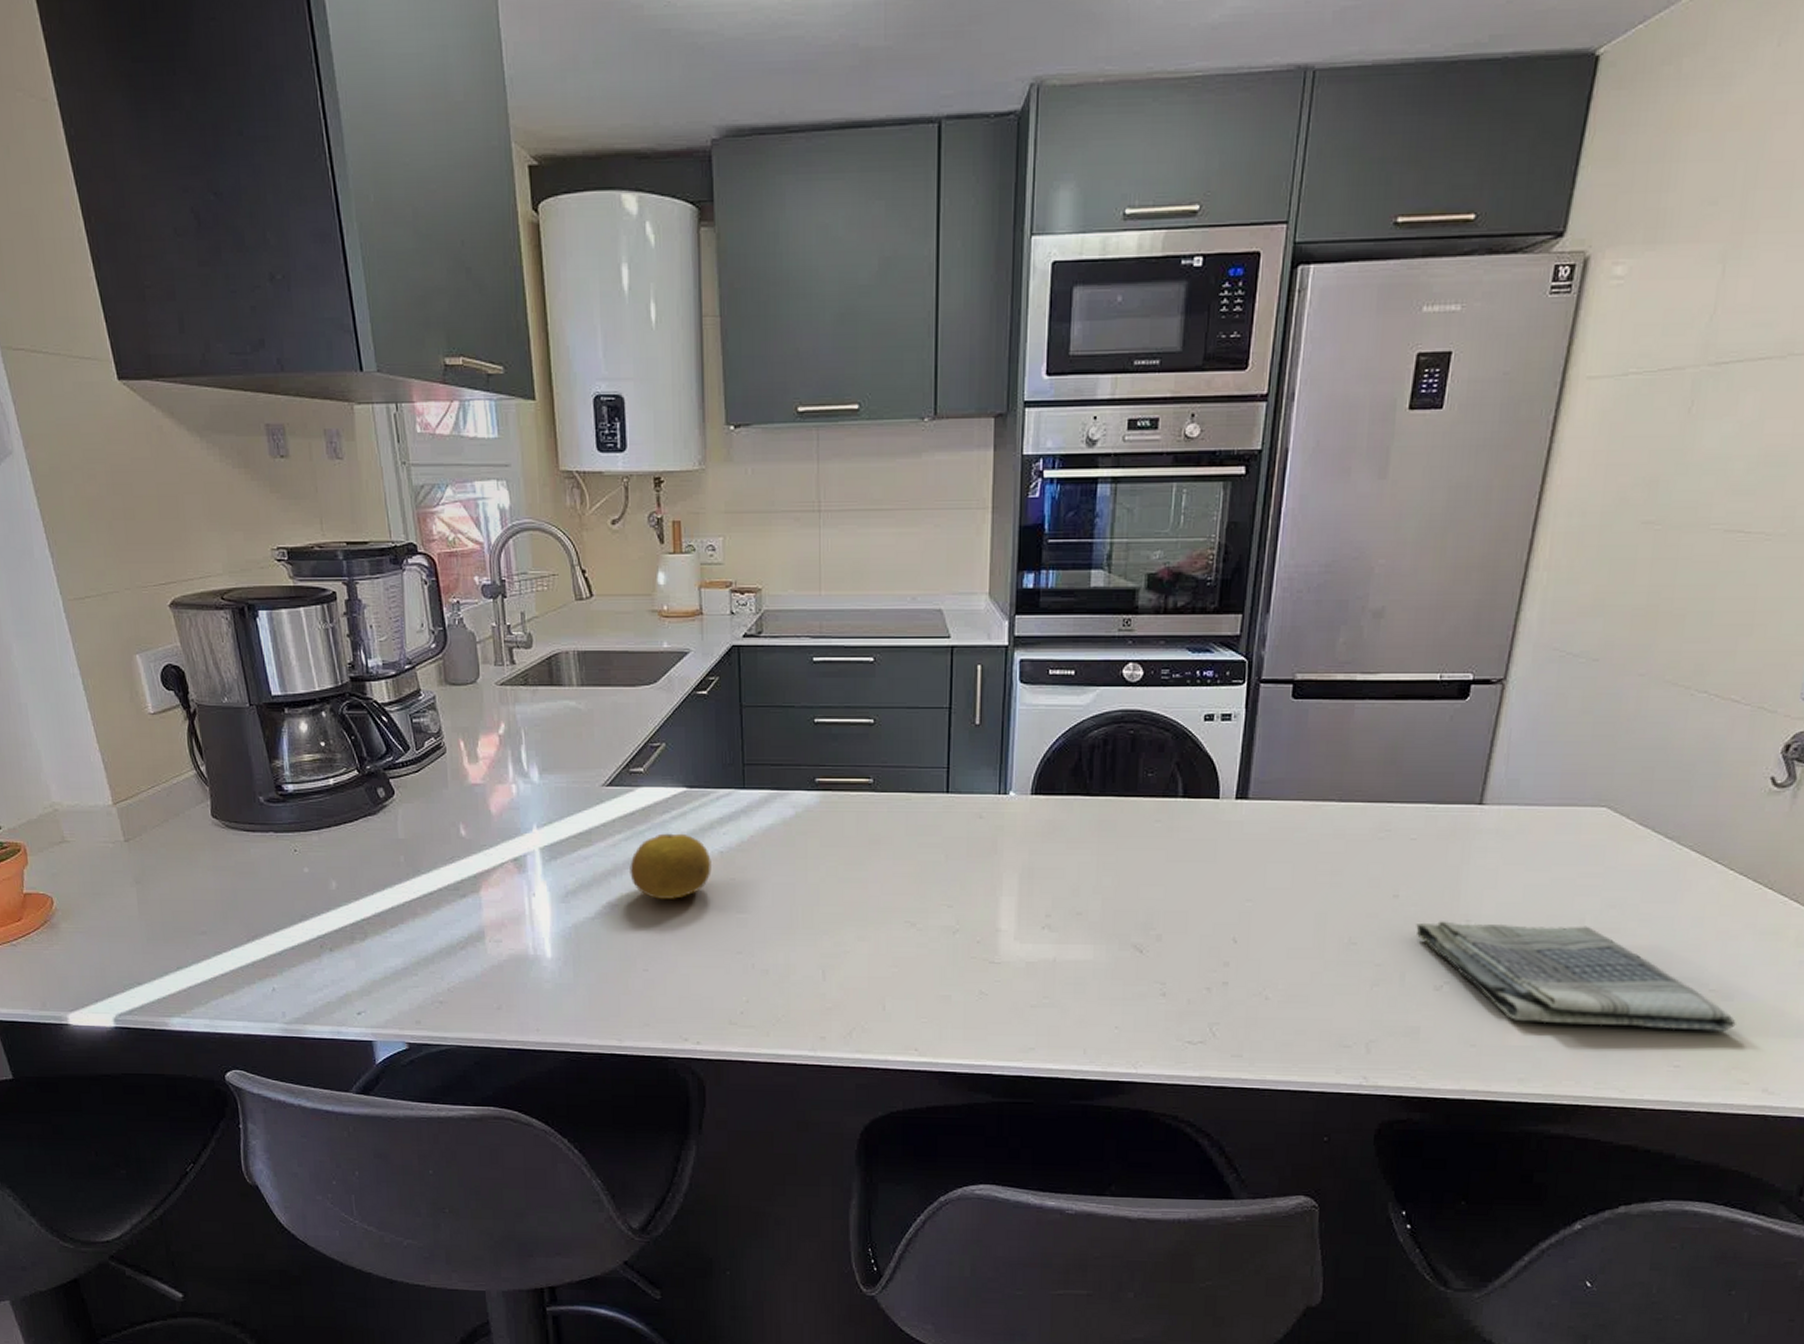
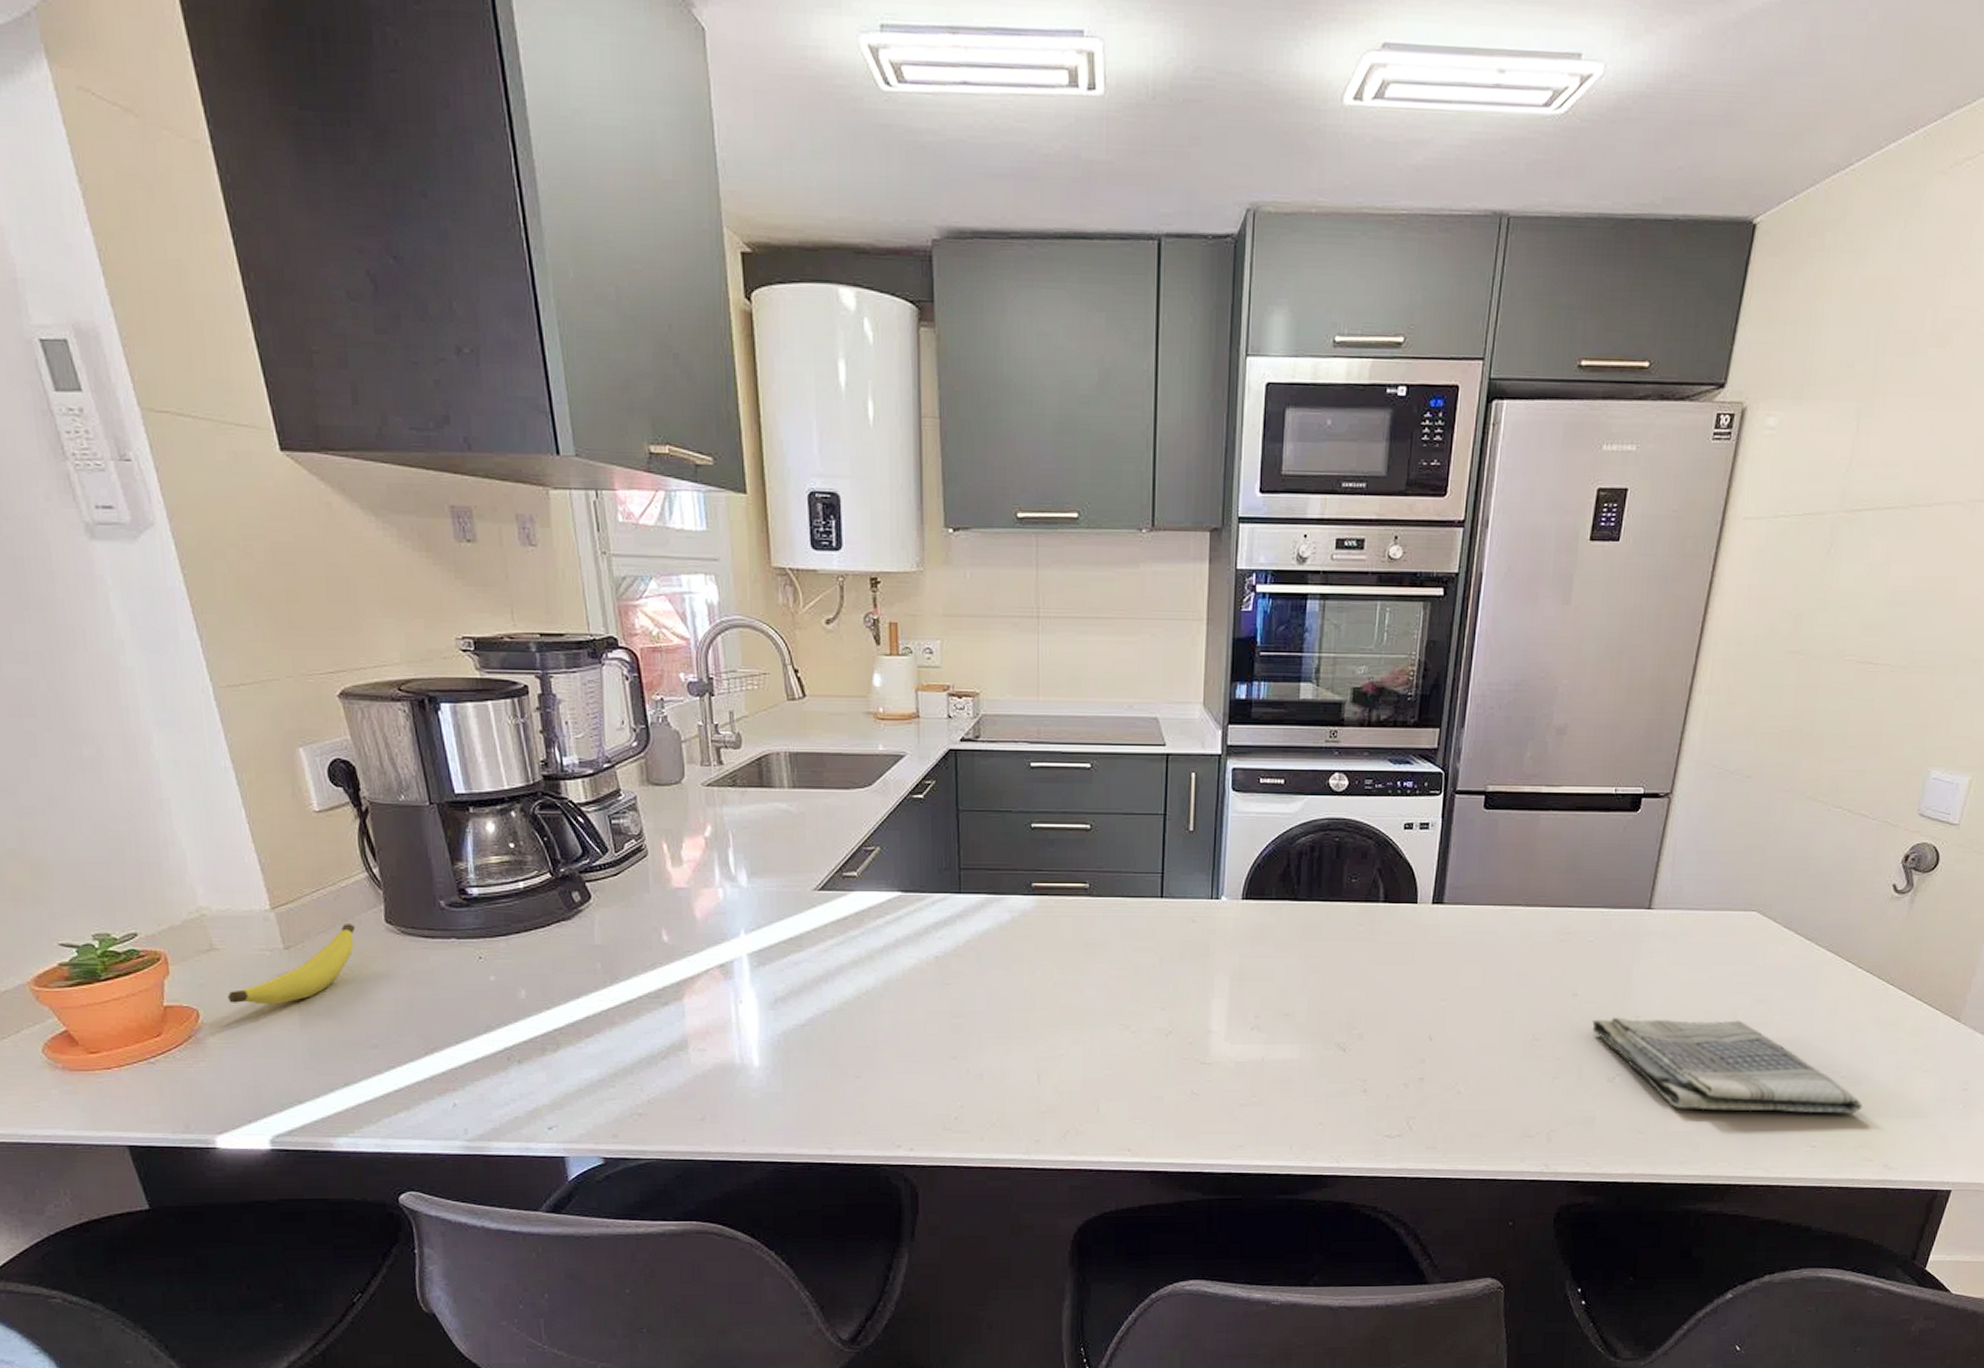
banana: none [77,818,186,893] -> present [228,924,356,1004]
fruit: present [630,833,712,899] -> none [842,938,926,1005]

